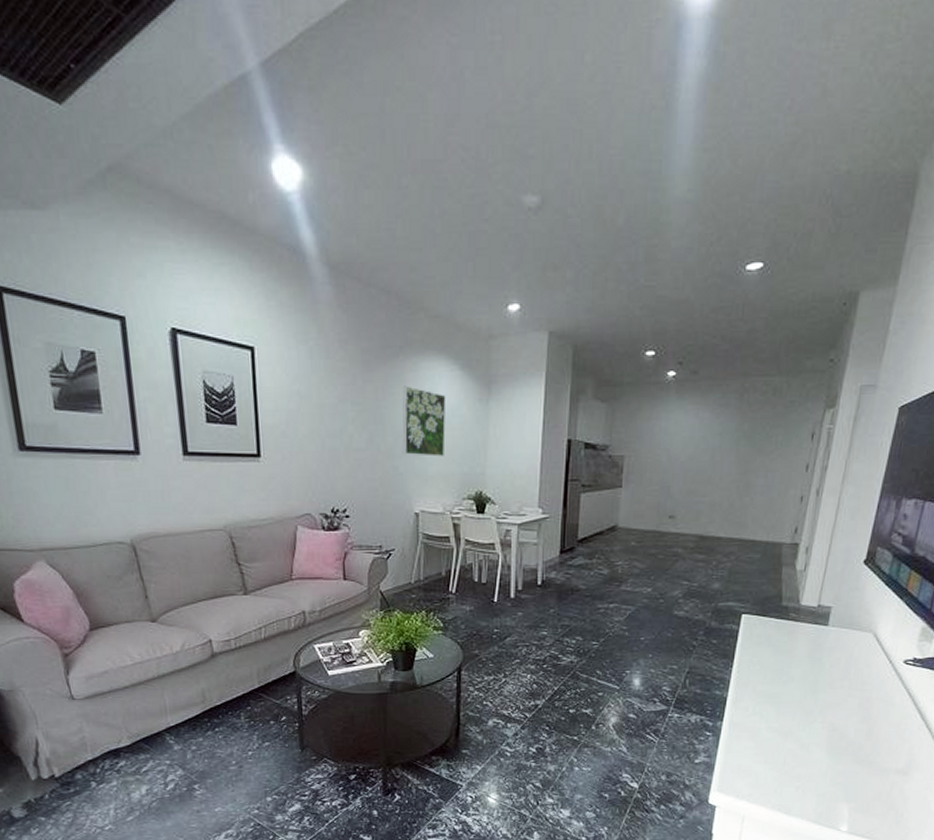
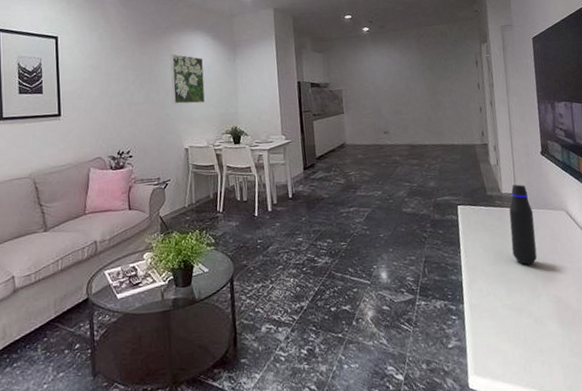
water bottle: none [794,596,834,689] -> present [509,184,538,265]

